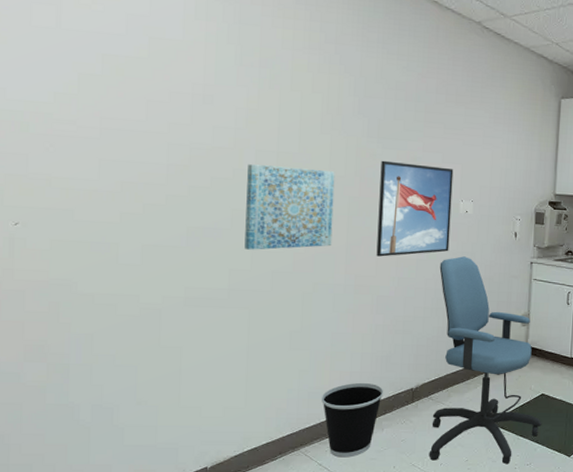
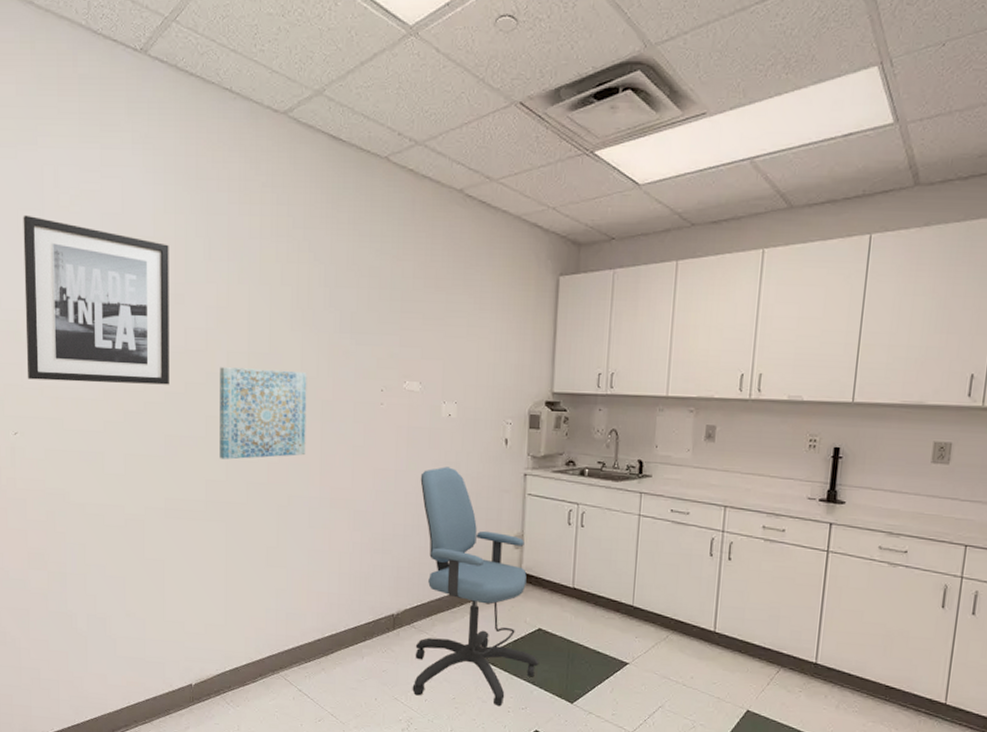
wall art: none [33,8,199,179] -> present [23,214,169,385]
wastebasket: present [322,382,384,458] -> none [300,605,363,685]
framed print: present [376,160,454,257] -> none [352,358,434,467]

